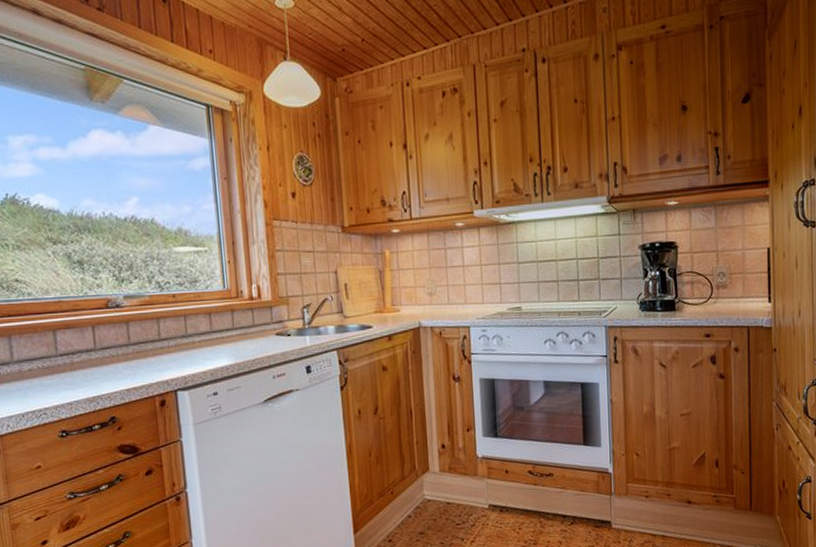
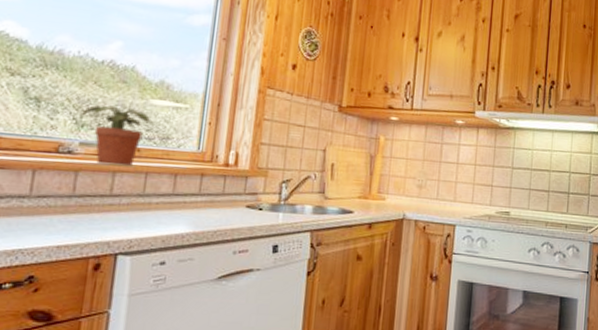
potted plant: none [120,258,180,314] -> present [83,105,153,167]

